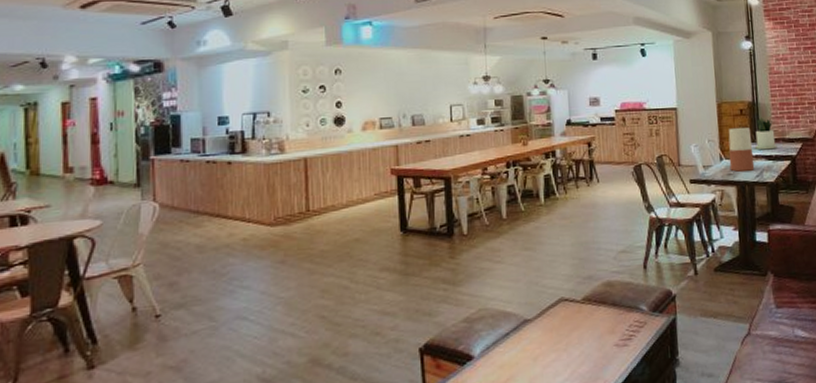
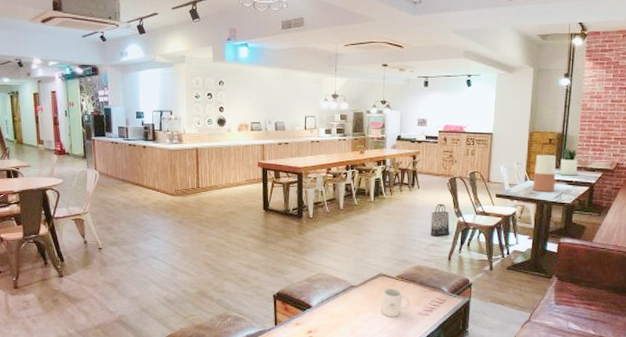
mug: none [565,315,602,356] -> present [381,288,410,317]
shopping bag: none [617,198,643,241] -> present [430,203,450,237]

